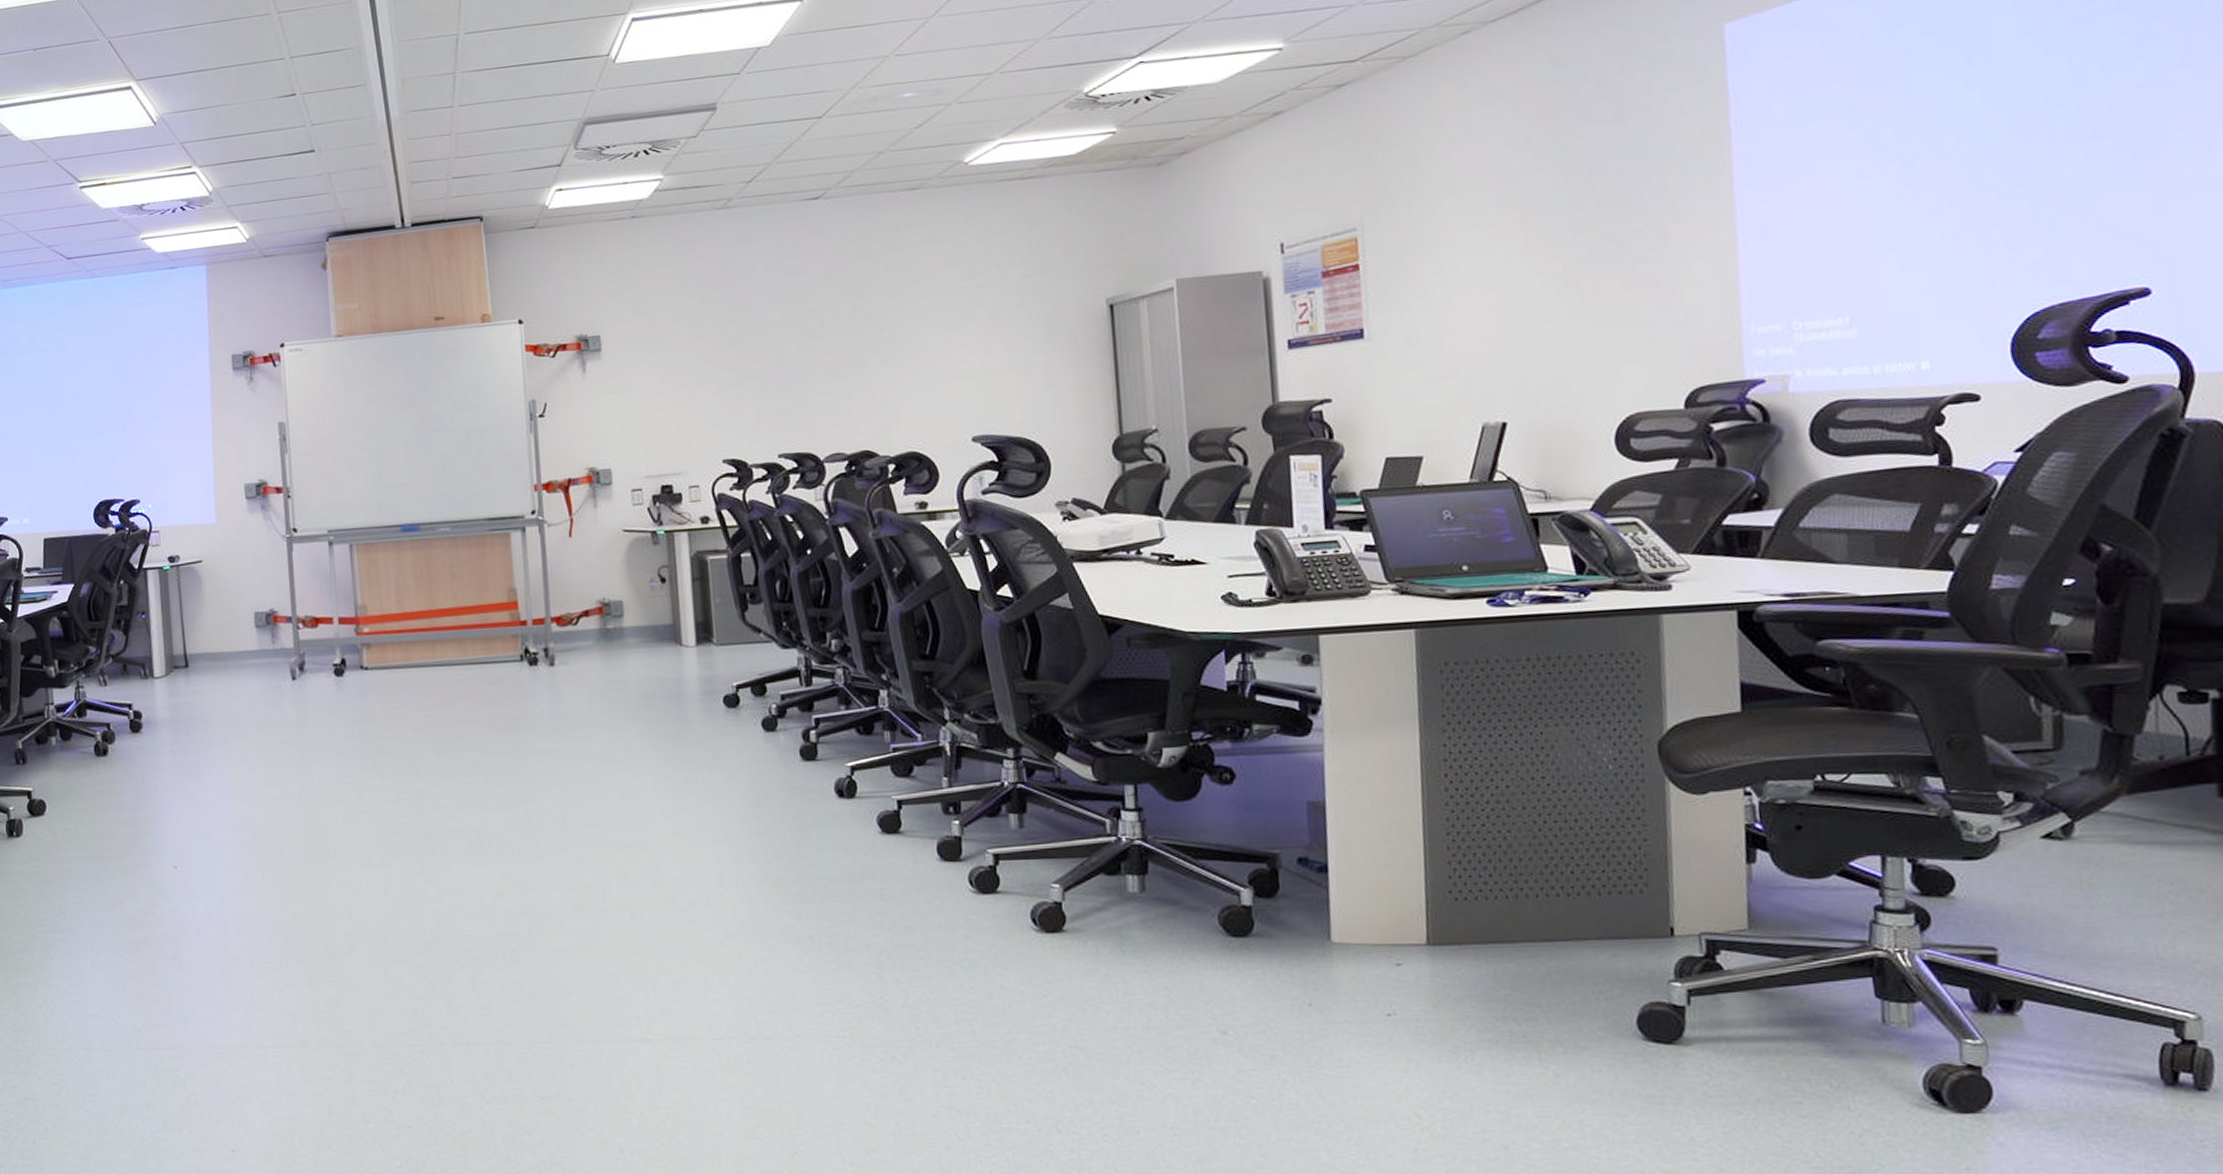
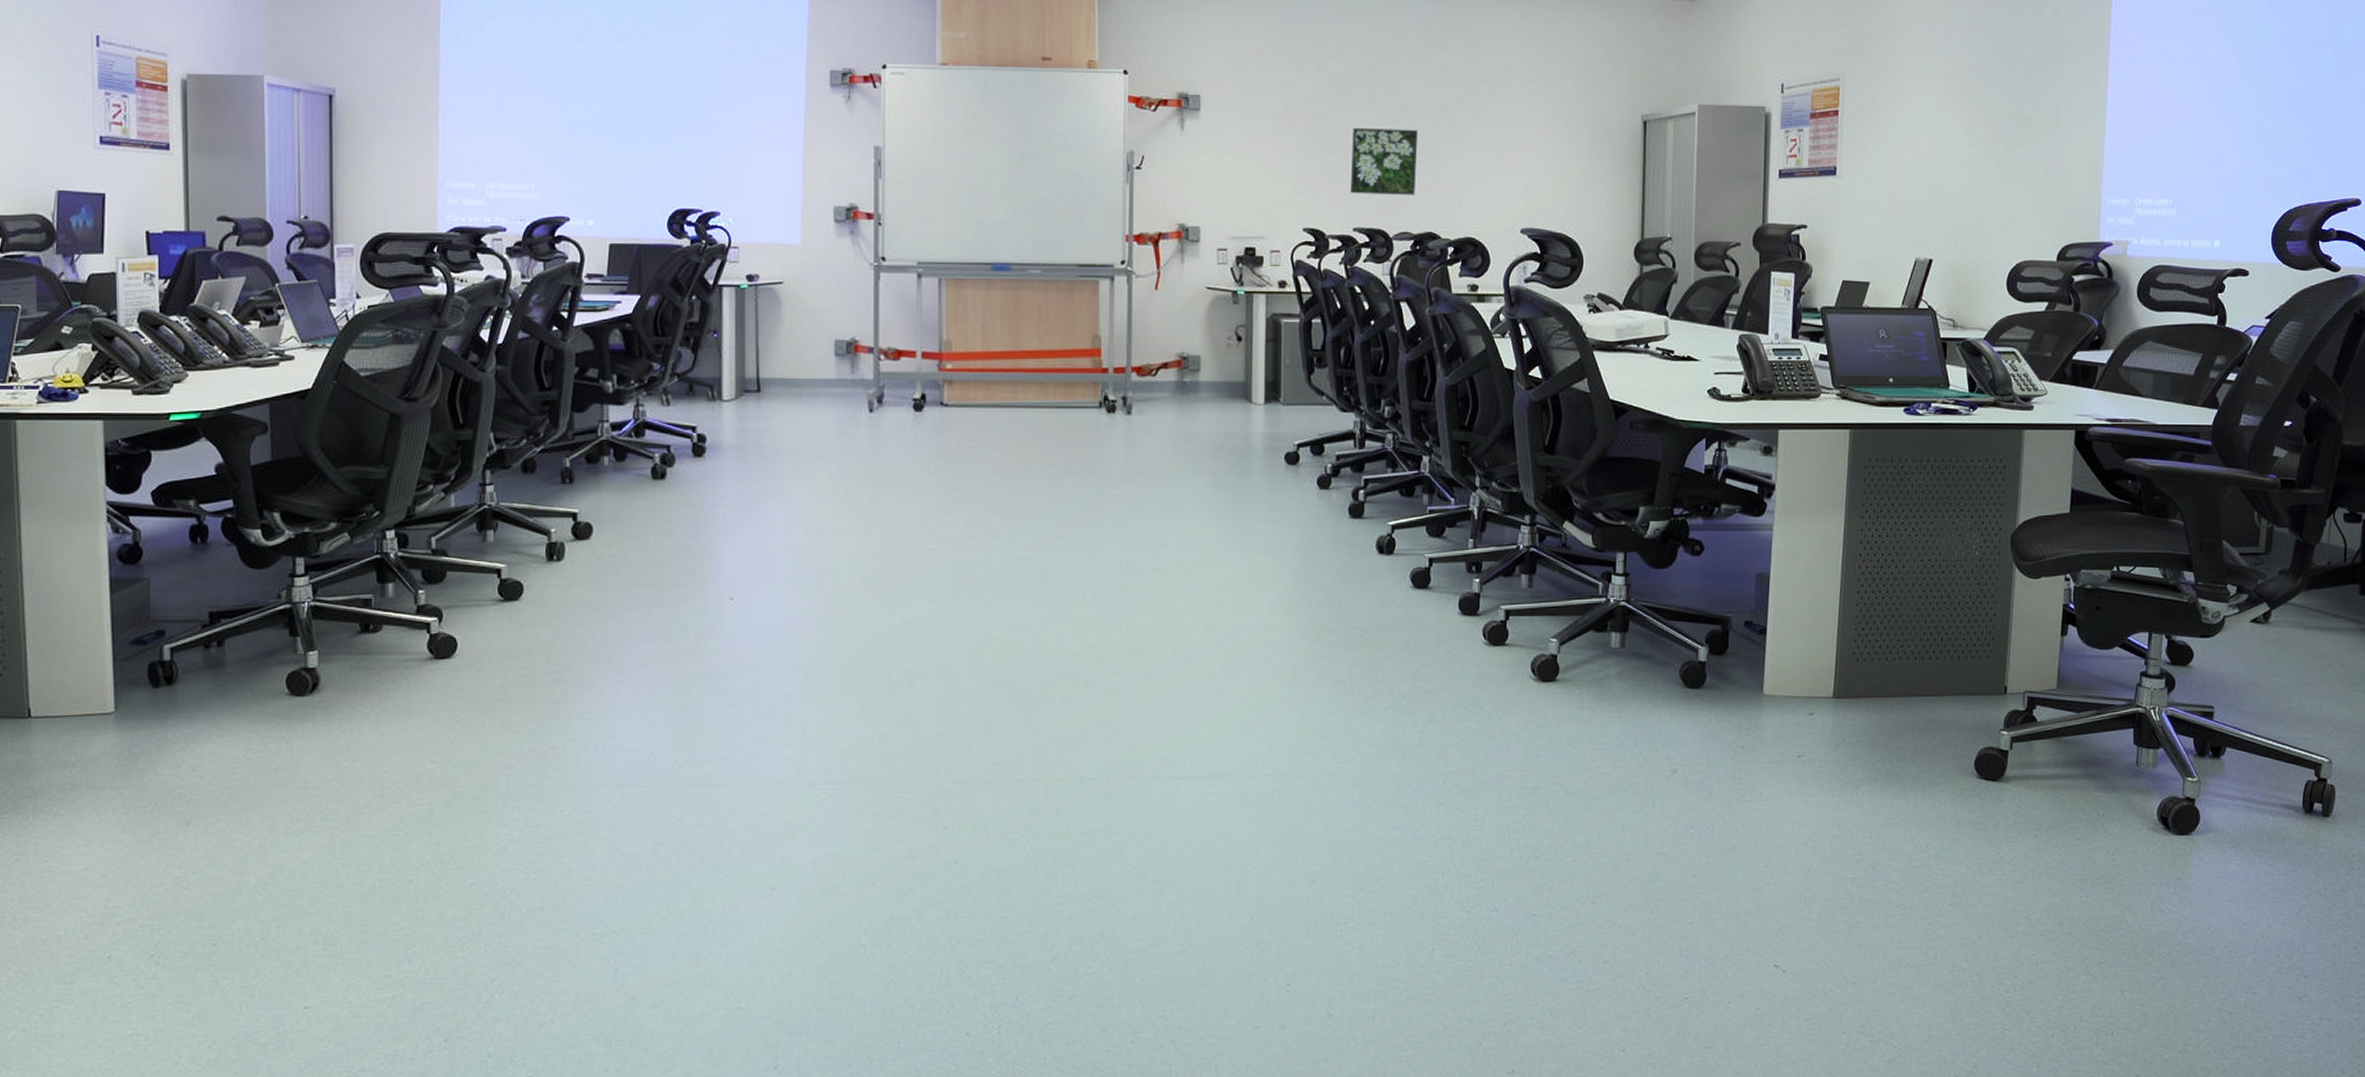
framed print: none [768,344,846,419] -> present [1350,127,1418,196]

